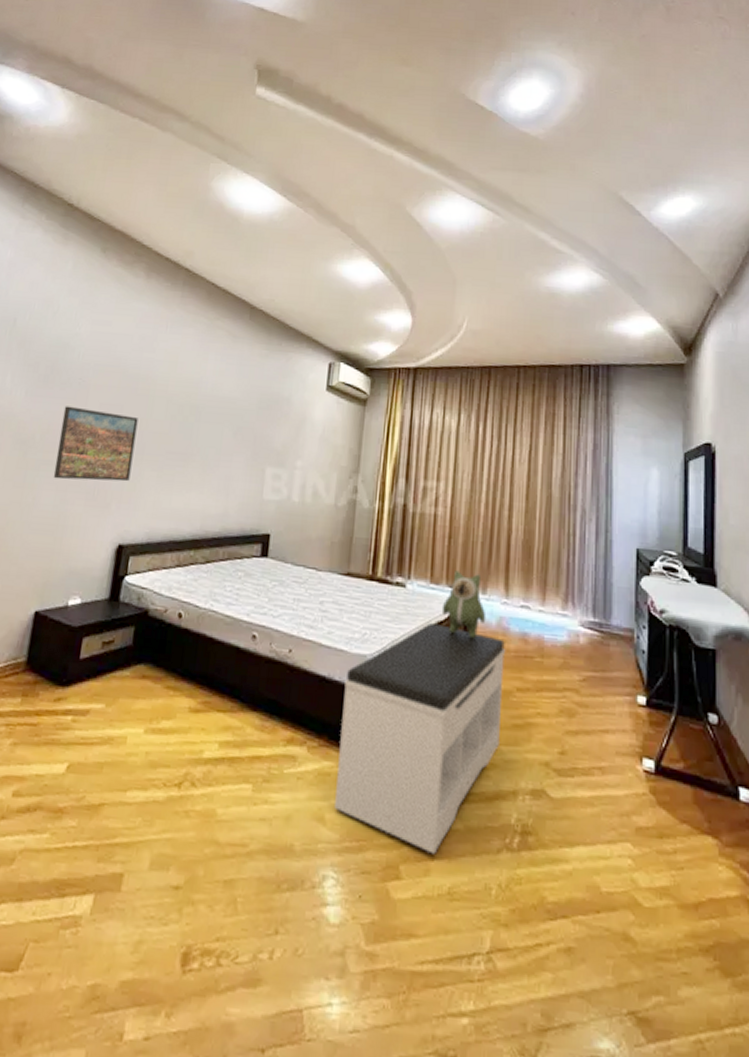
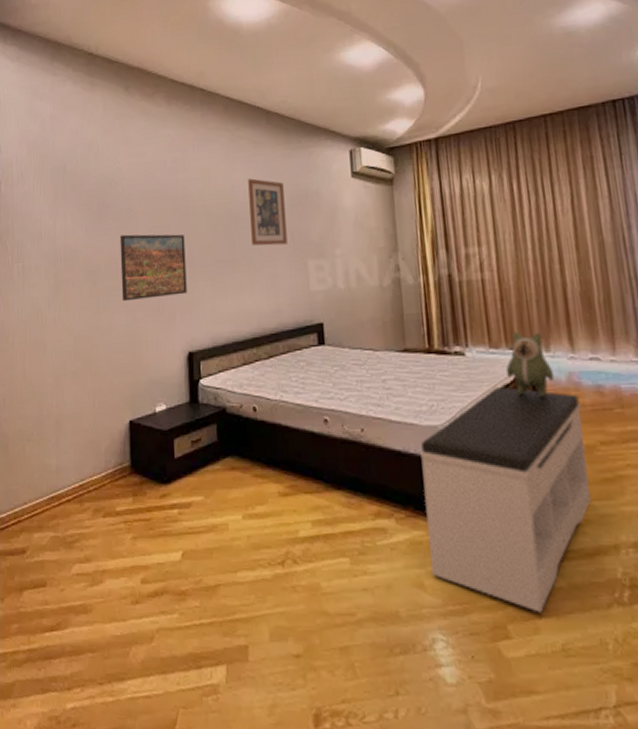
wall art: none [210,372,255,447] -> present [248,178,288,246]

